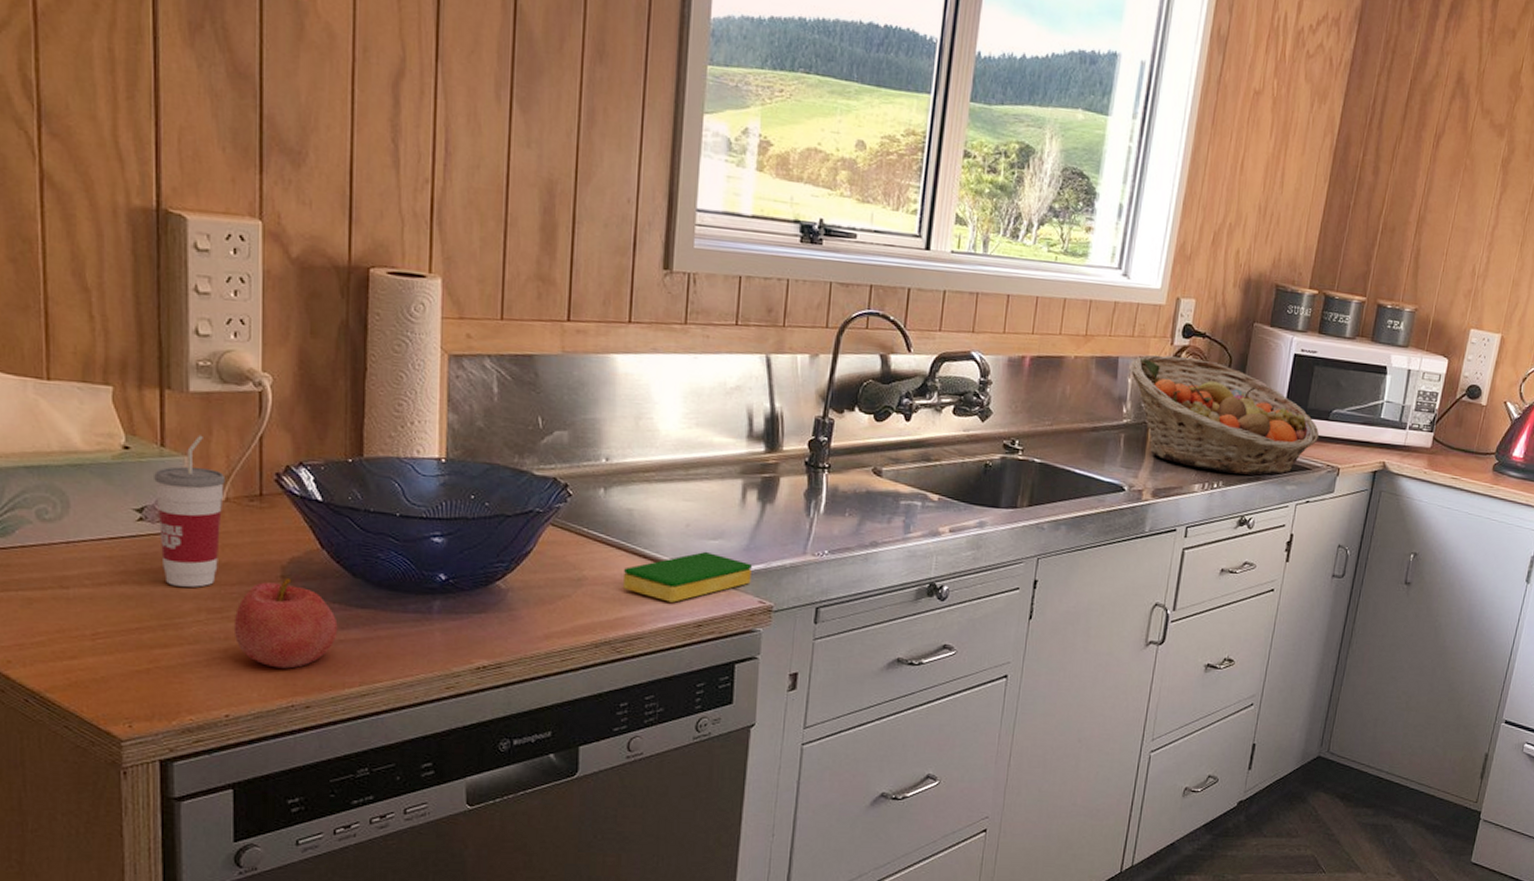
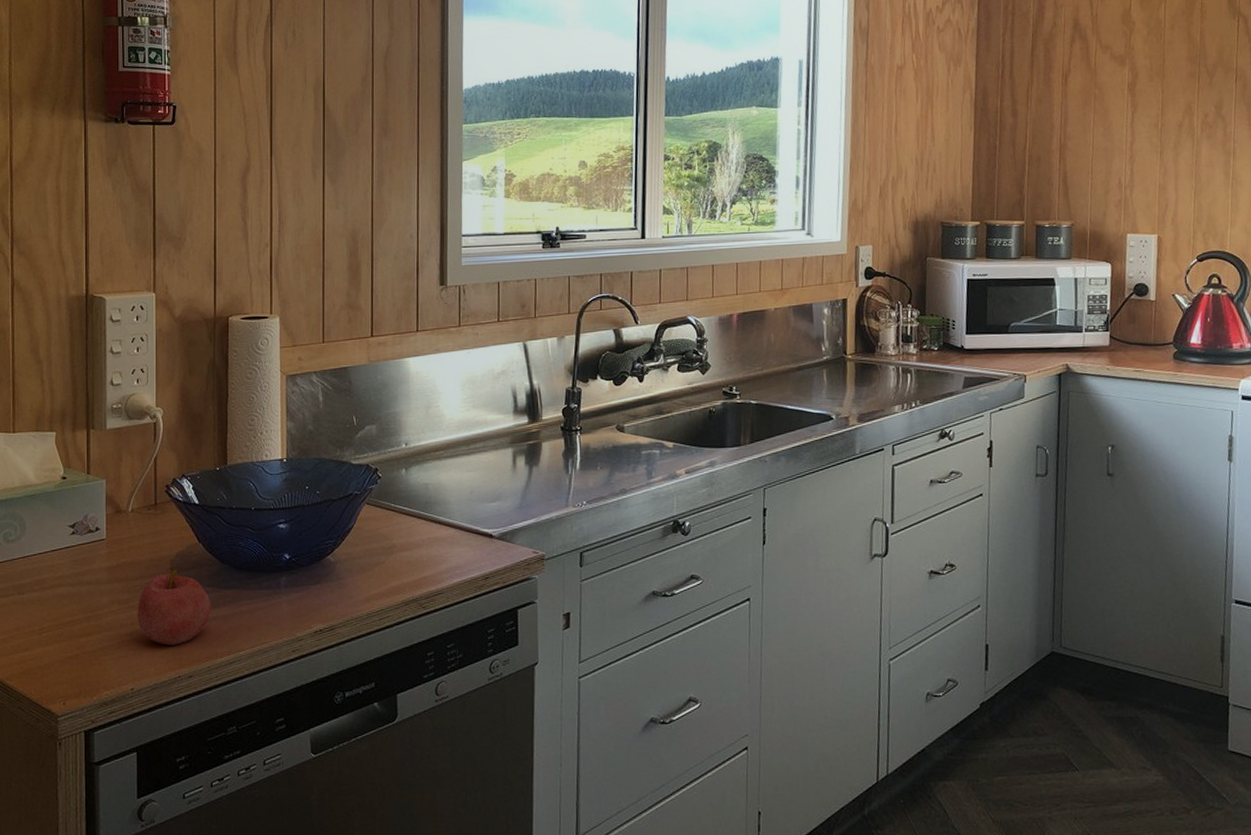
cup: present [154,435,226,587] -> none [82,461,132,584]
dish sponge: present [622,551,752,603] -> none [423,512,525,560]
fruit basket: present [1129,355,1320,476] -> none [823,296,1002,392]

